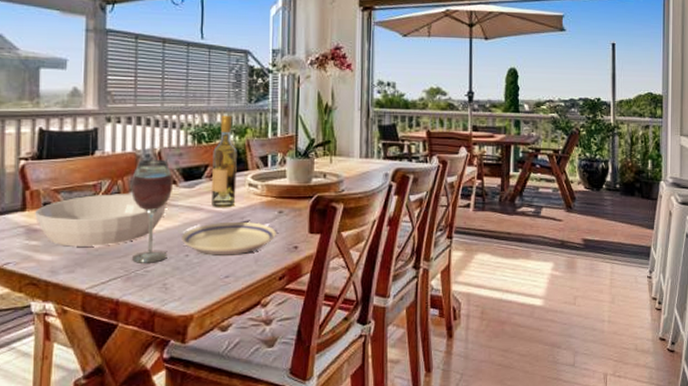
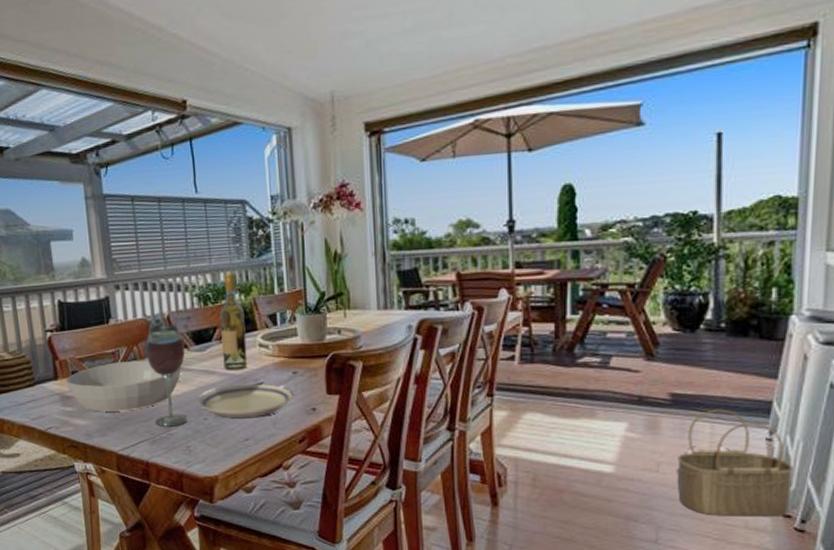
wicker basket: none [588,252,666,341] -> present [677,409,795,516]

